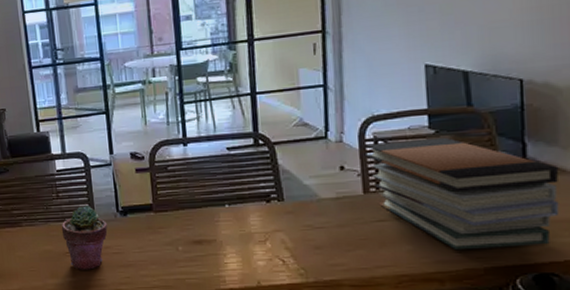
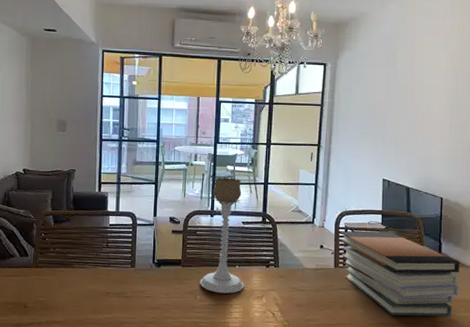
potted succulent: present [61,206,108,270] -> none [106,256,144,309]
candle holder: none [179,92,239,241] -> present [199,177,244,294]

